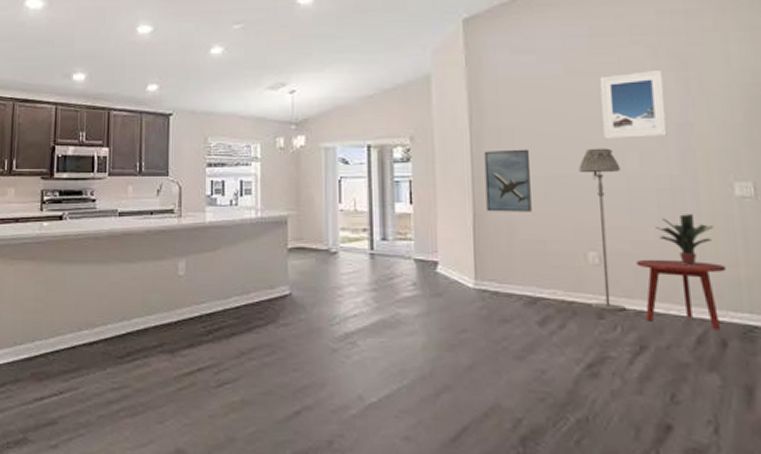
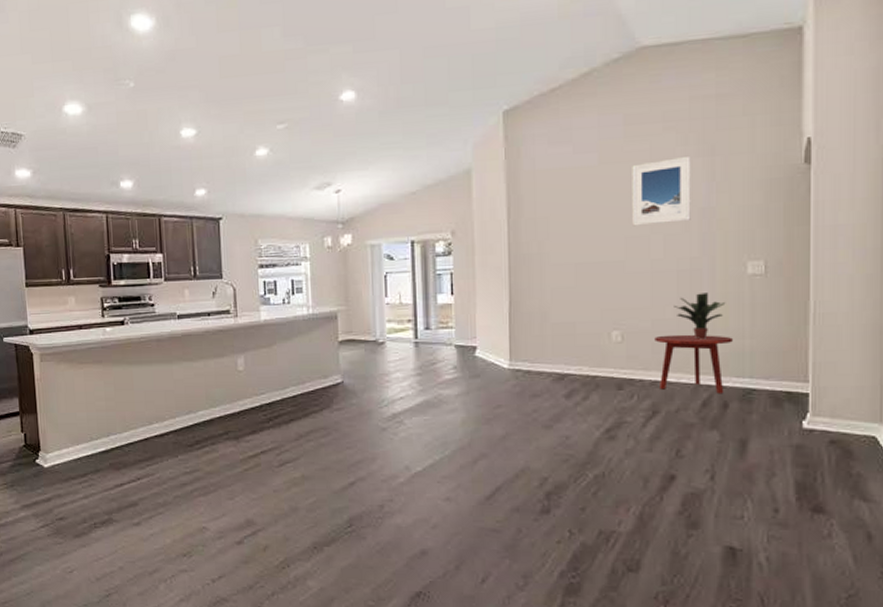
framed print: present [484,149,532,212] -> none [520,238,563,299]
floor lamp: present [578,148,626,312] -> none [607,234,646,383]

